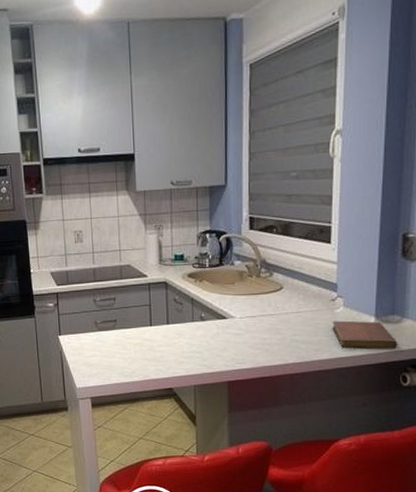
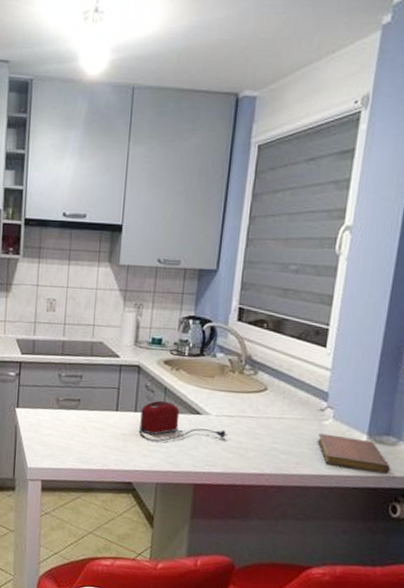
toaster: none [173,311,252,348] -> present [139,400,228,442]

